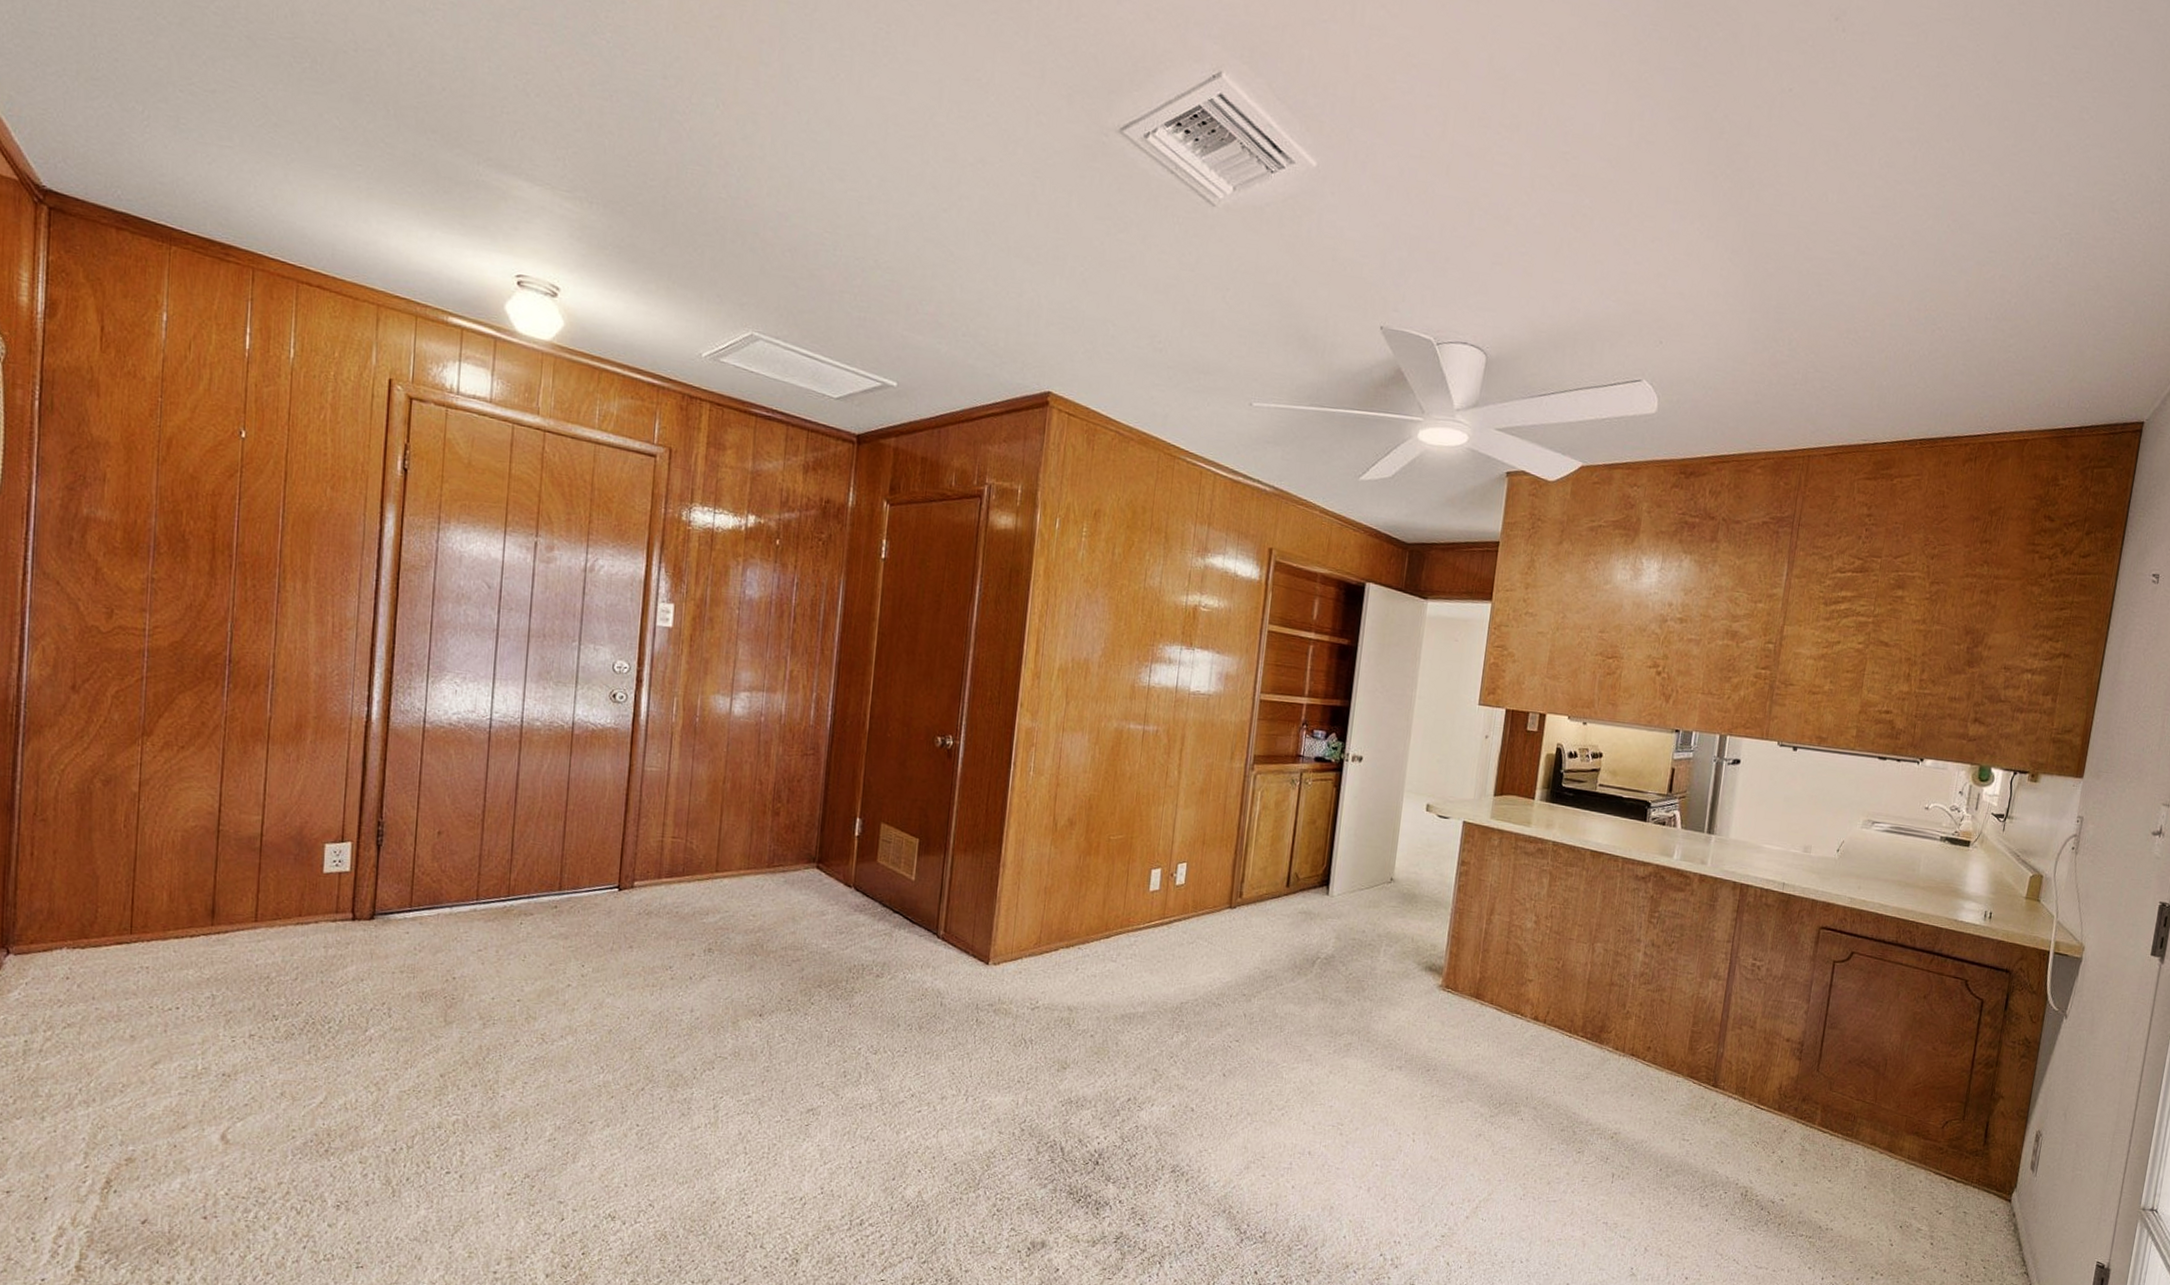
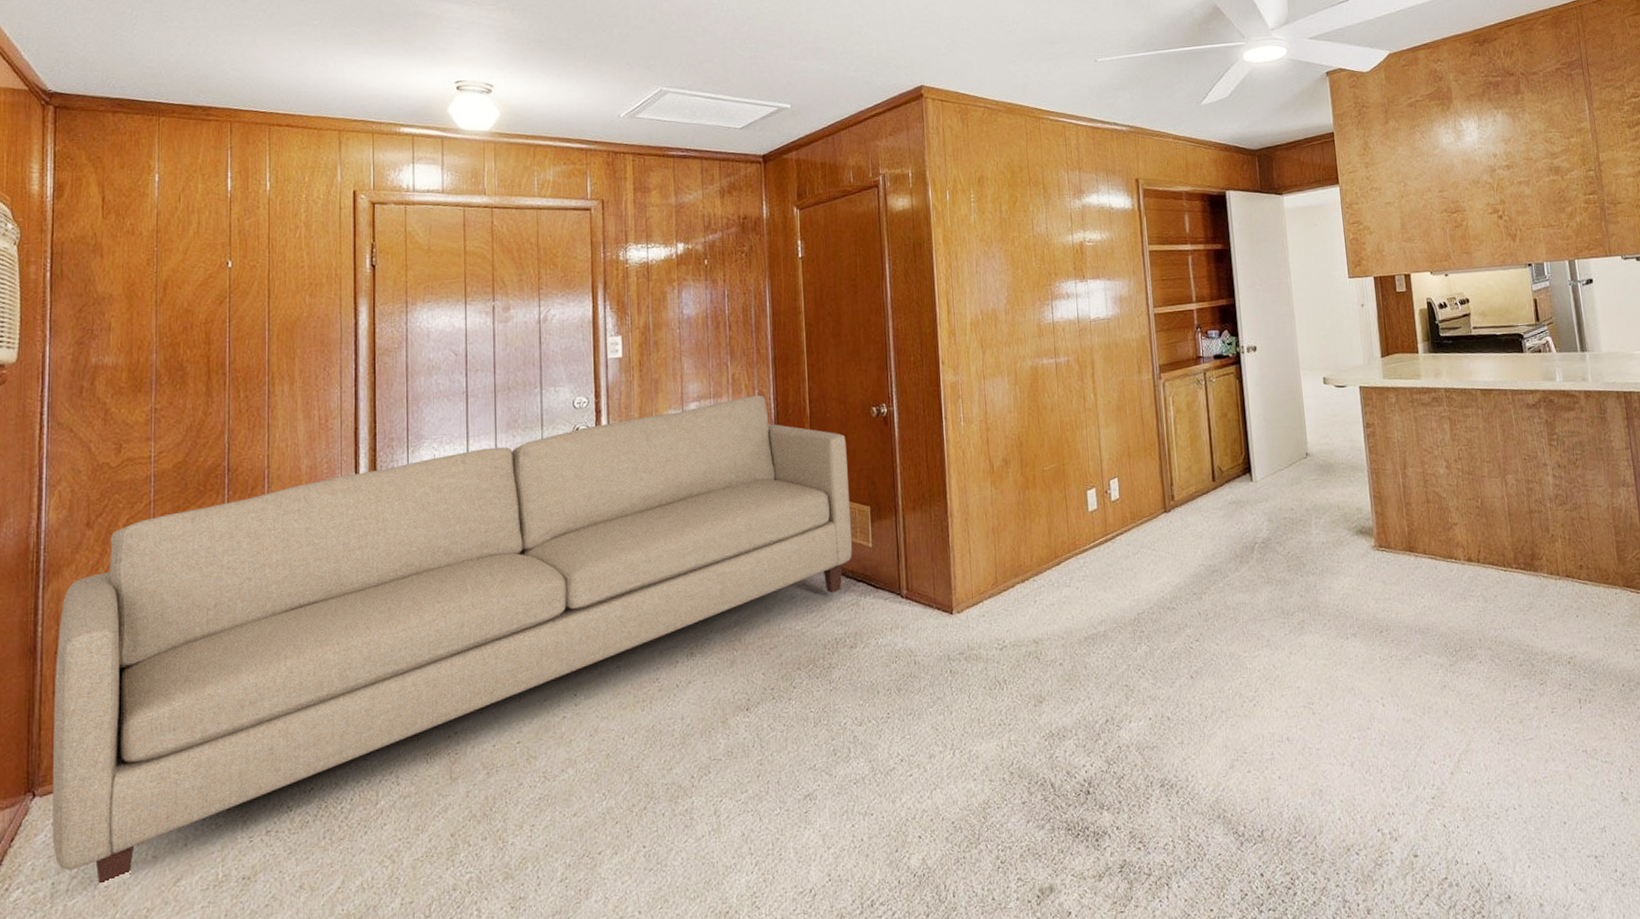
sofa: none [26,692,904,1050] -> present [52,395,853,883]

